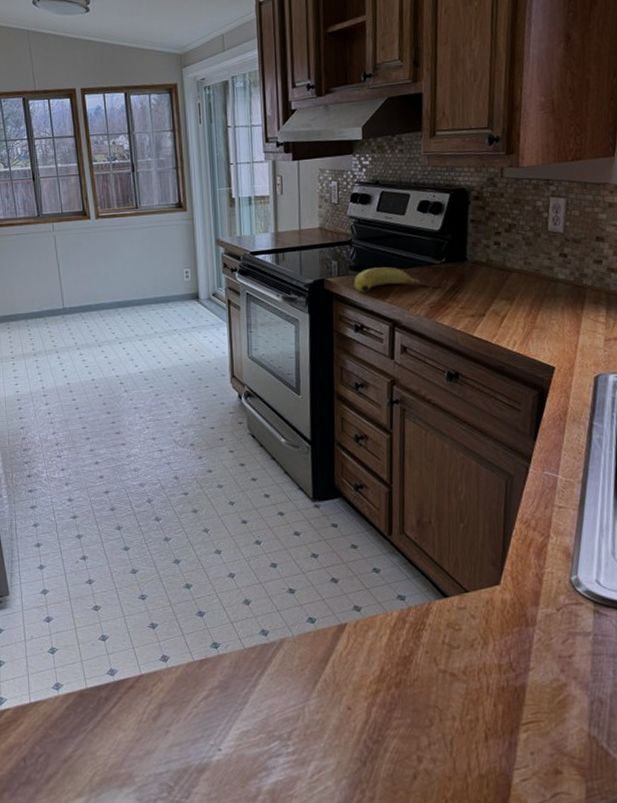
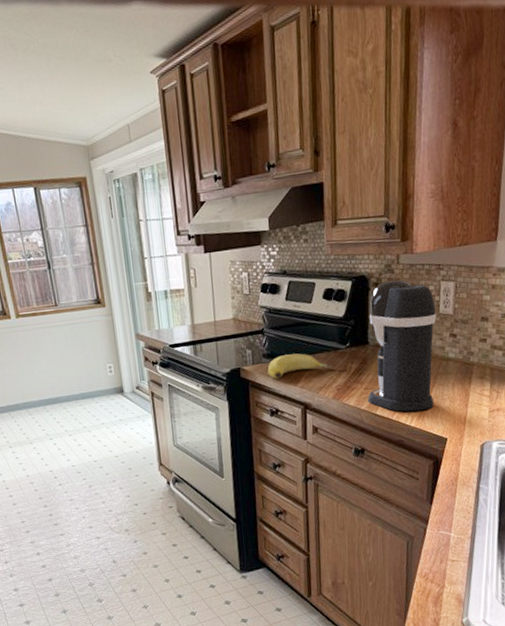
coffee maker: none [464,192,544,336] -> present [368,278,437,412]

